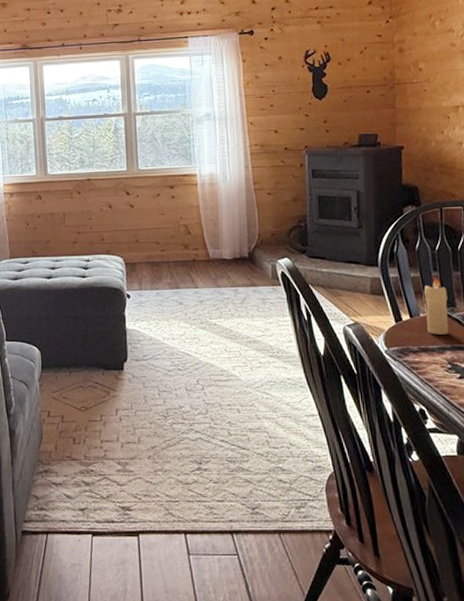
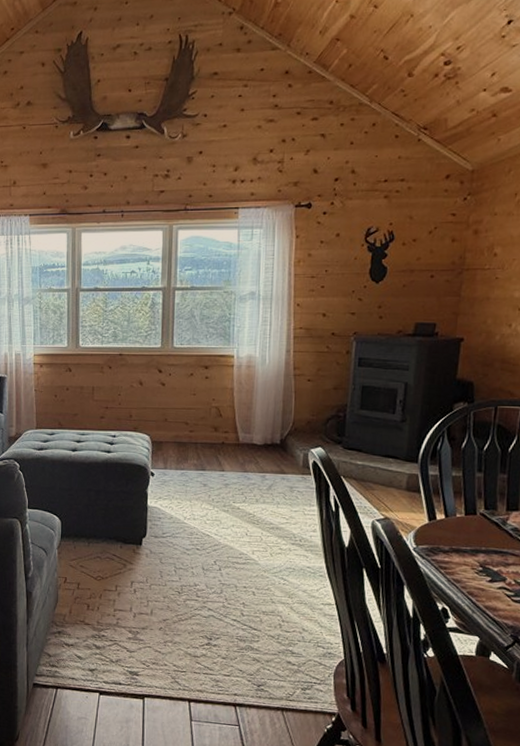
candle: present [424,277,449,335] -> none [462,478,490,537]

